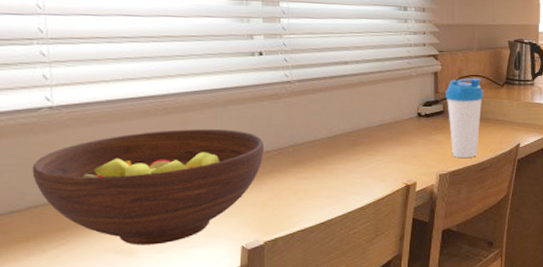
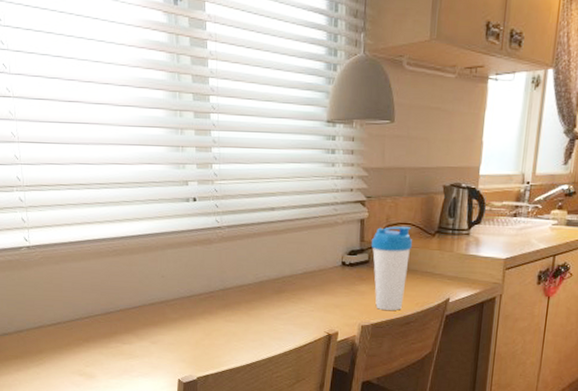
fruit bowl: present [32,129,265,246] -> none [17,270,198,371]

